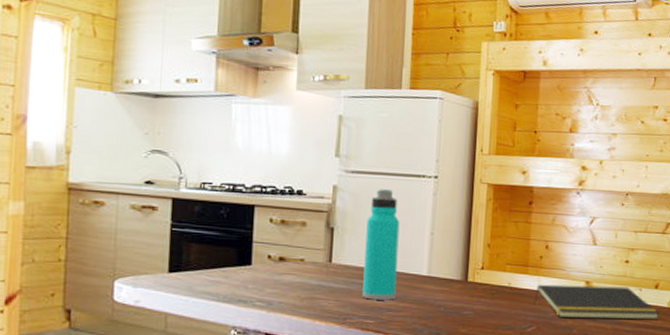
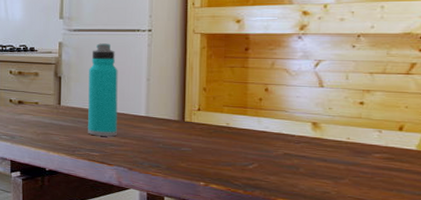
notepad: present [533,284,660,320] -> none [254,124,406,163]

